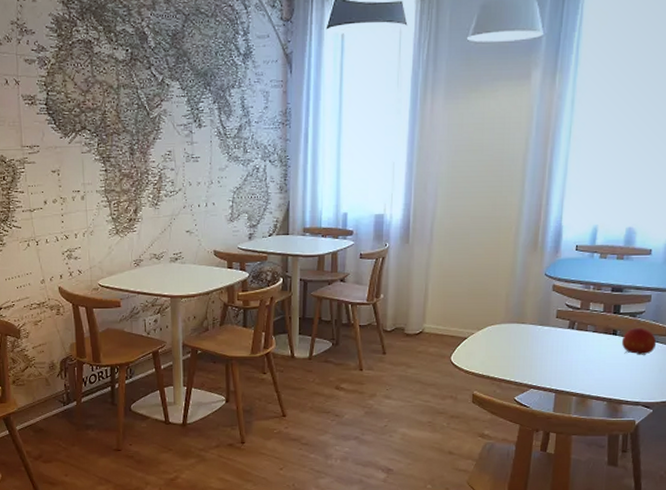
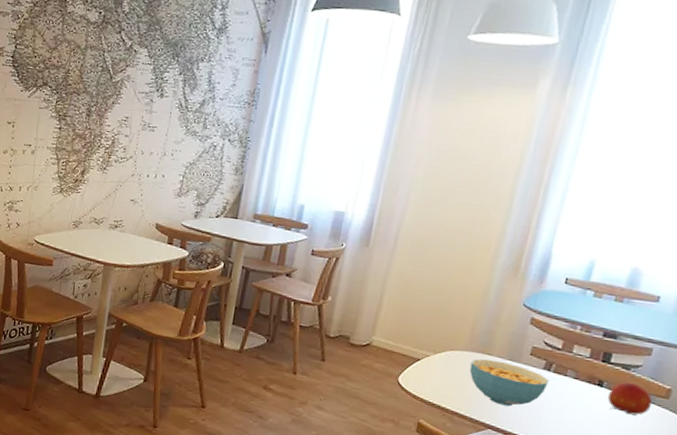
cereal bowl: none [508,327,574,366] -> present [469,359,550,407]

